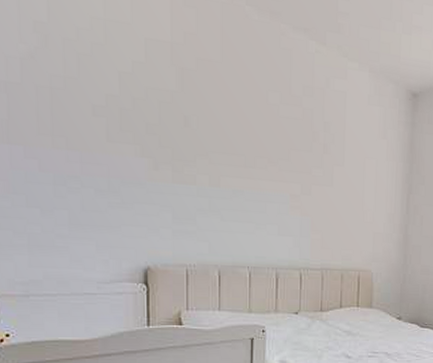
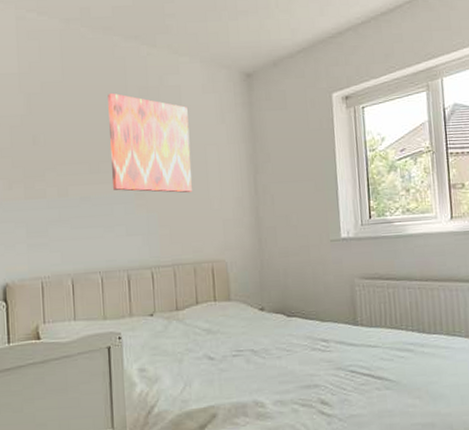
wall art: none [267,85,351,202] -> present [108,92,192,193]

